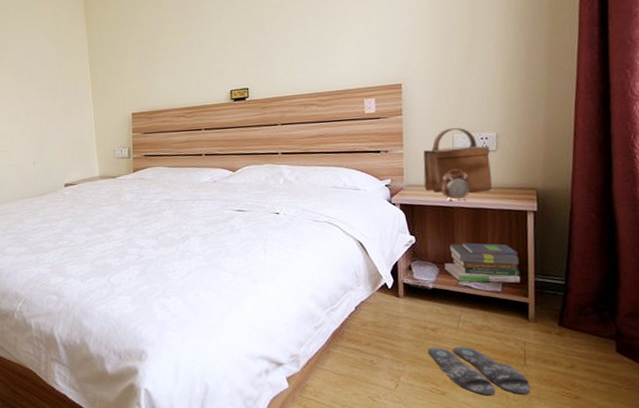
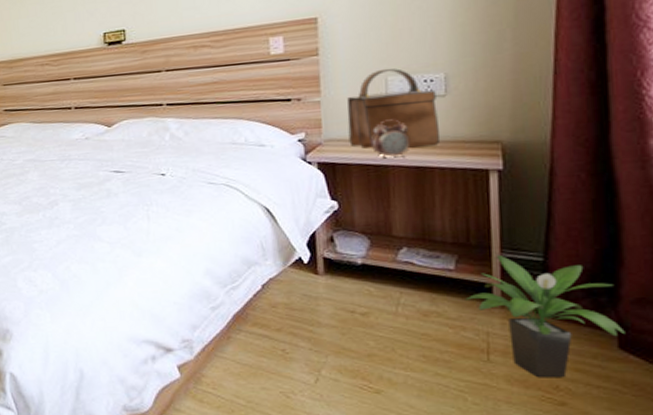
slippers: present [429,346,531,396] -> none [358,335,497,397]
books: present [444,243,520,284] -> none [377,209,480,260]
potted plant: none [508,279,621,378] -> present [465,254,625,378]

